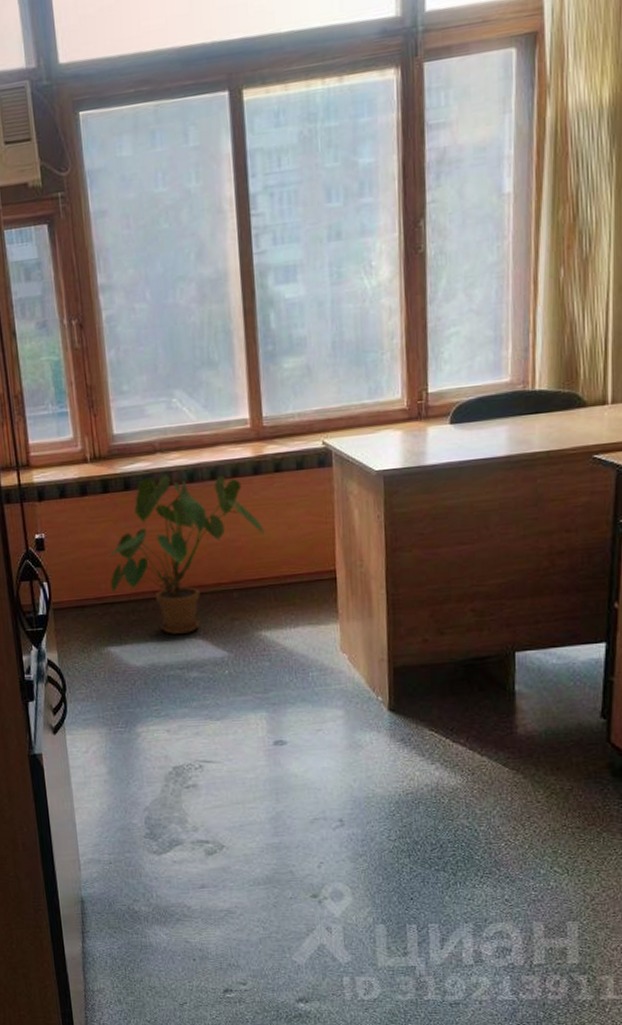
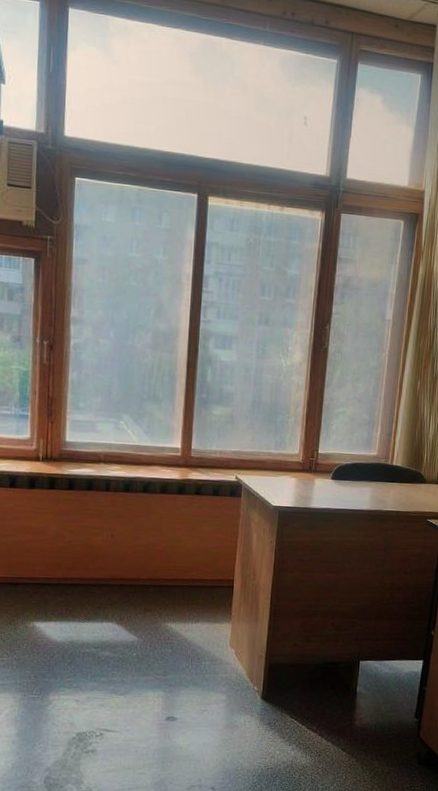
house plant: present [106,474,266,634] -> none [43,482,182,618]

